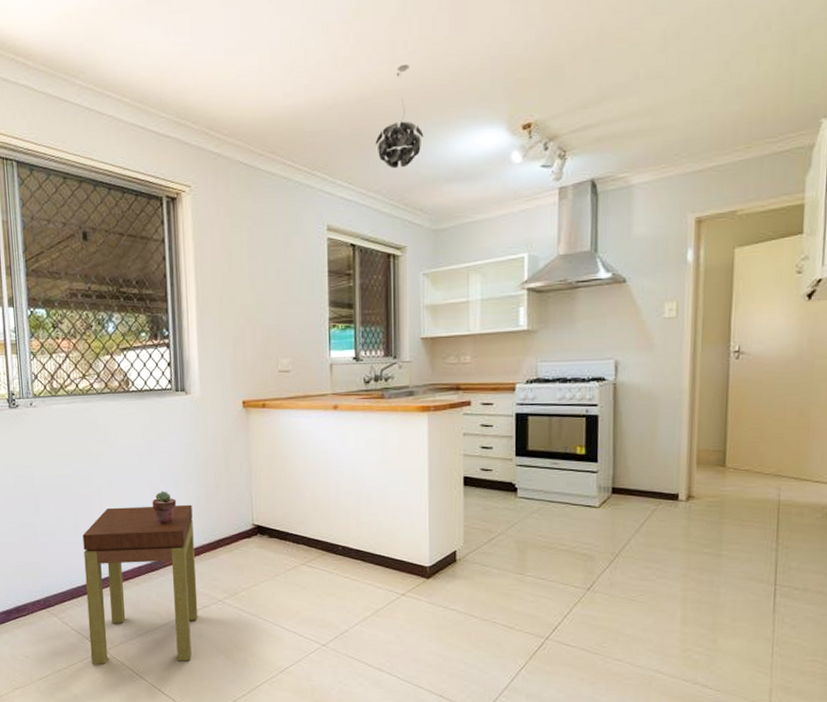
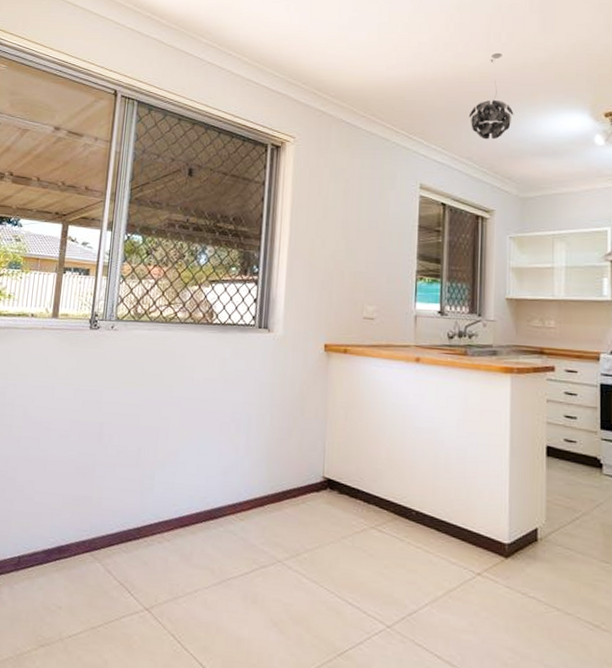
side table: present [82,504,198,664] -> none [129,443,262,631]
potted succulent: present [152,491,177,524] -> none [220,431,246,468]

